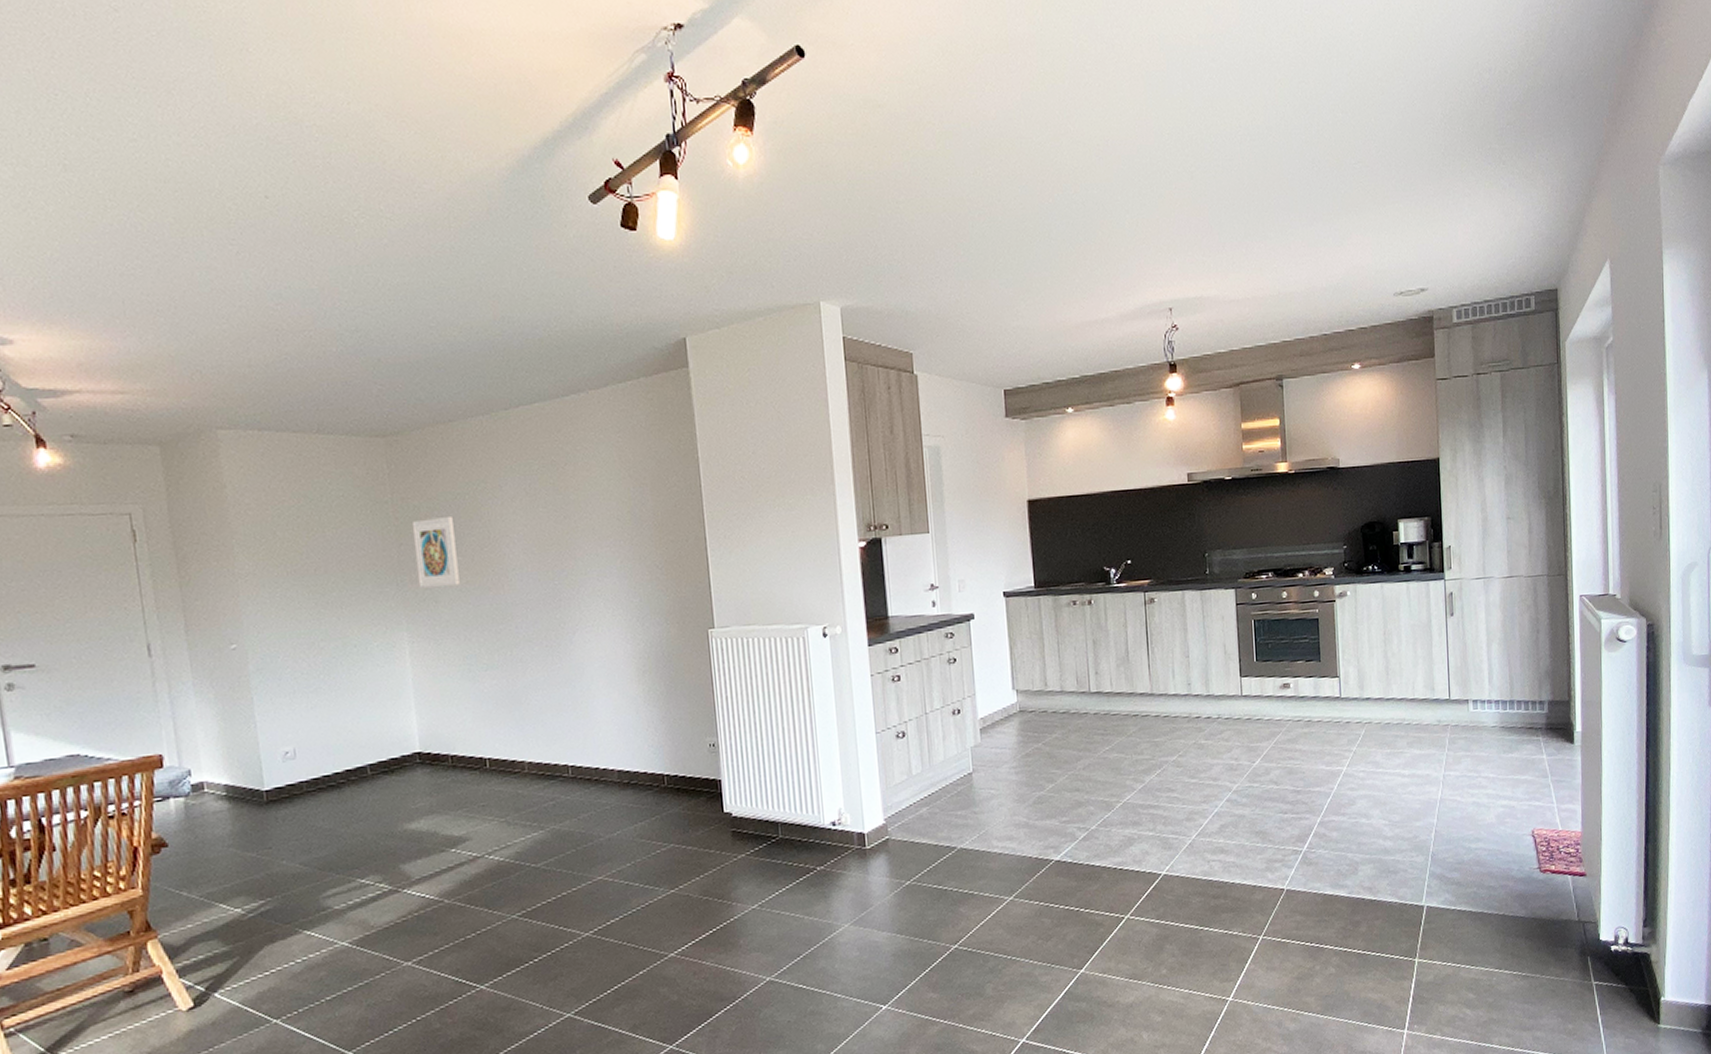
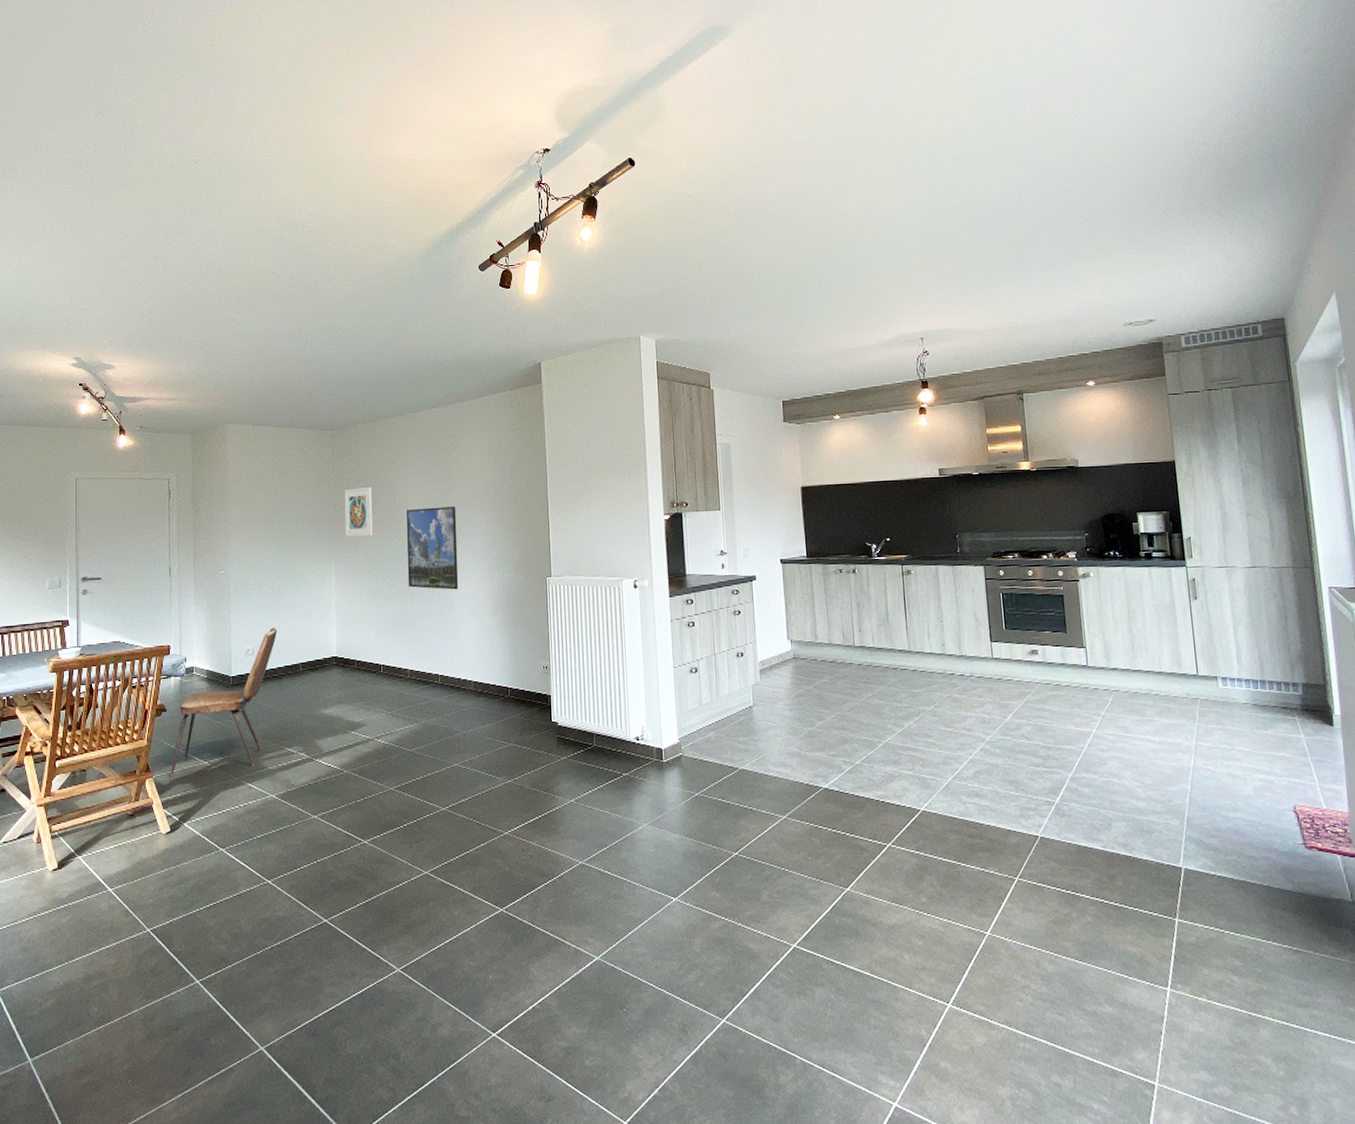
dining chair: none [184,719,329,934] -> present [170,628,278,777]
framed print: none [507,540,589,653] -> present [406,506,459,590]

